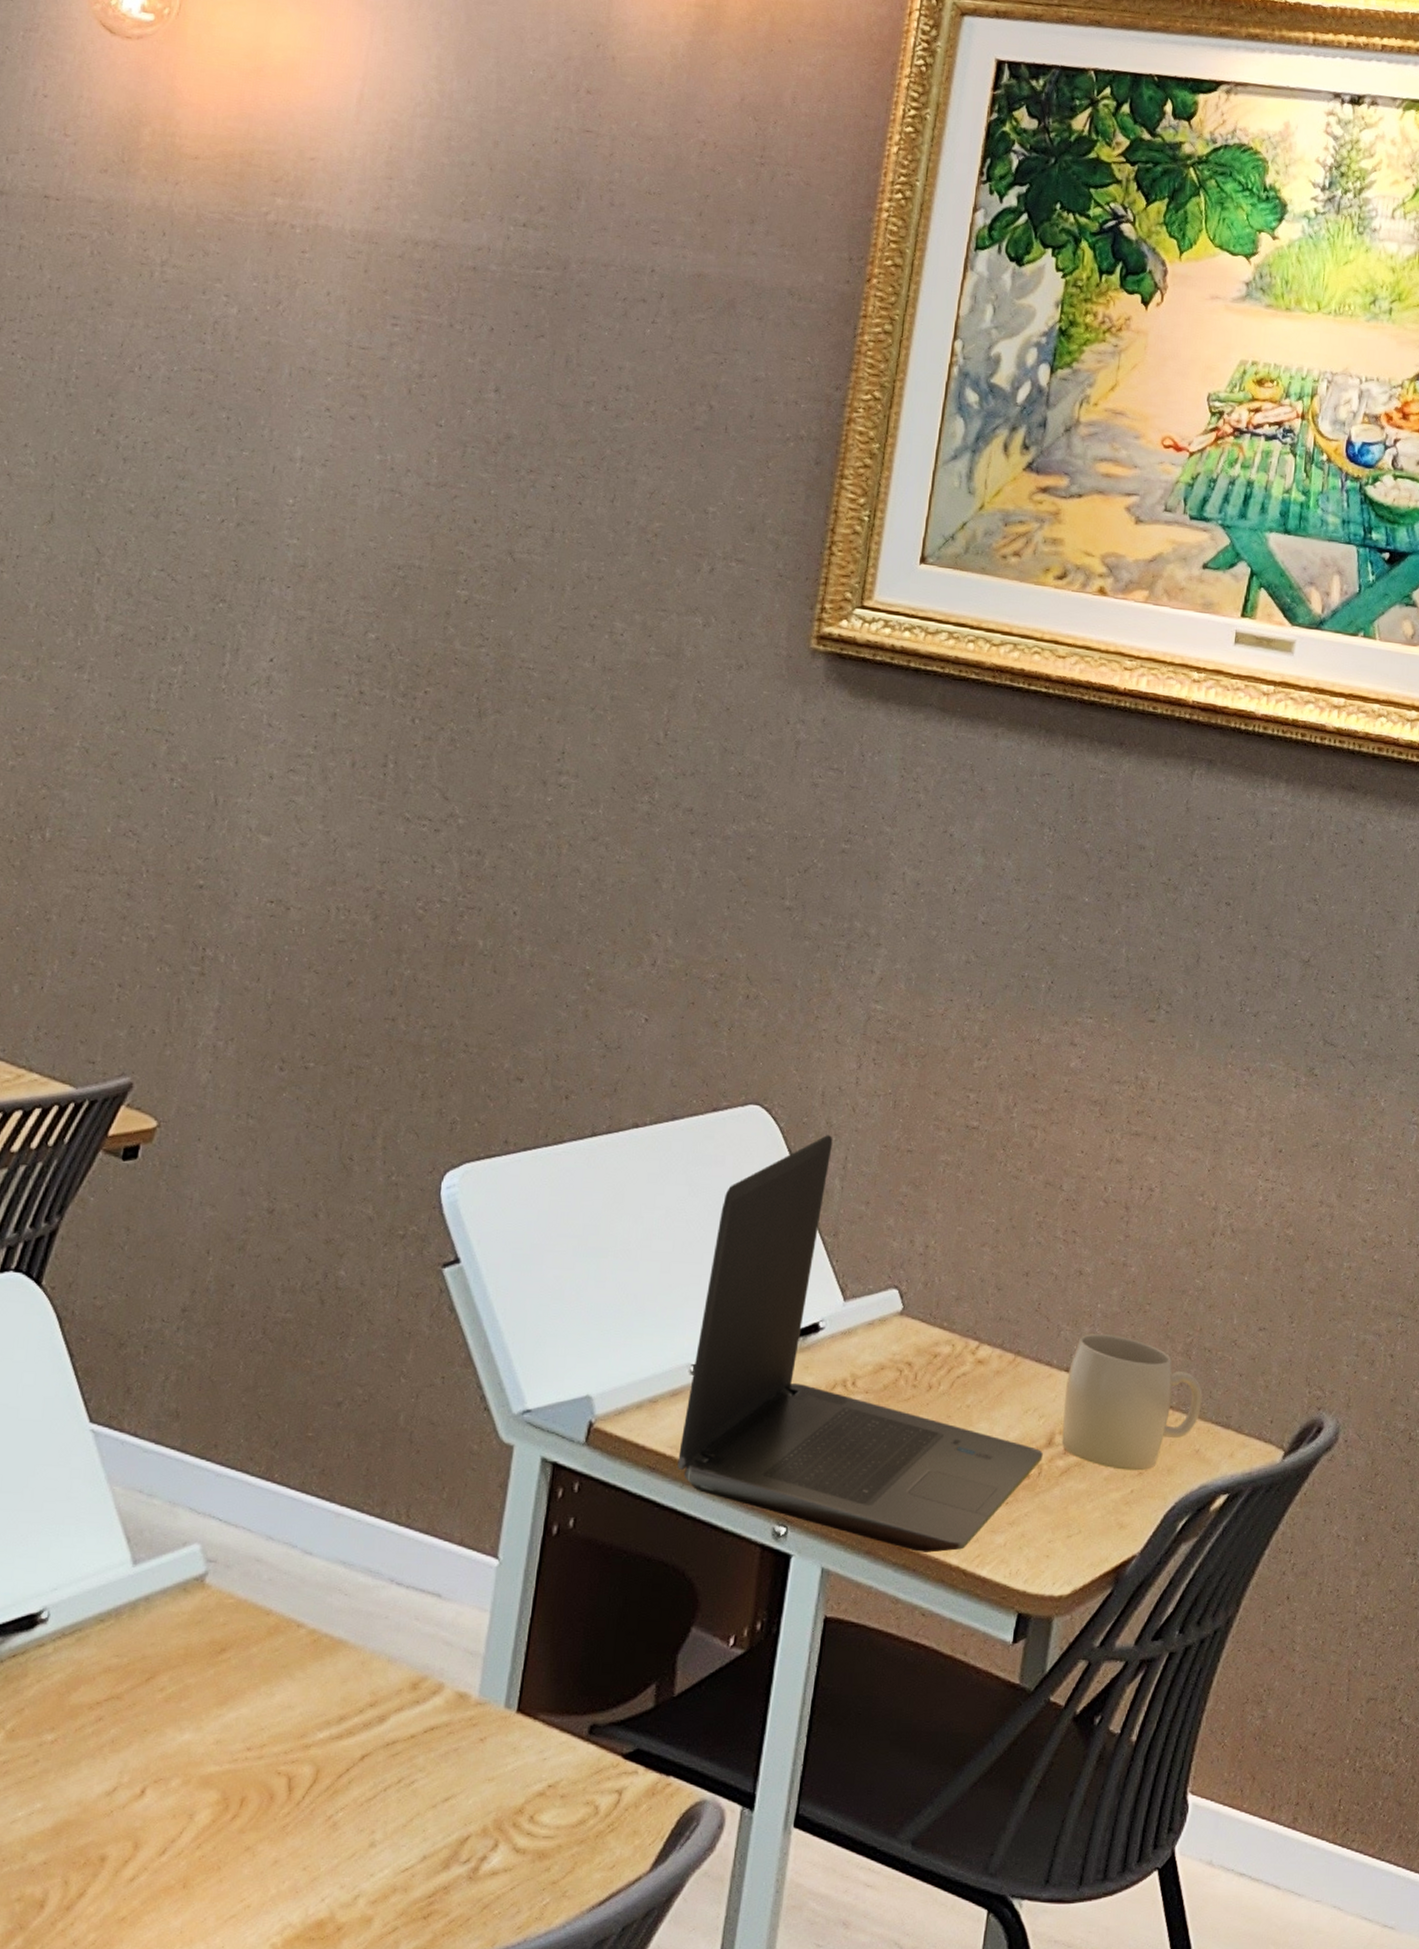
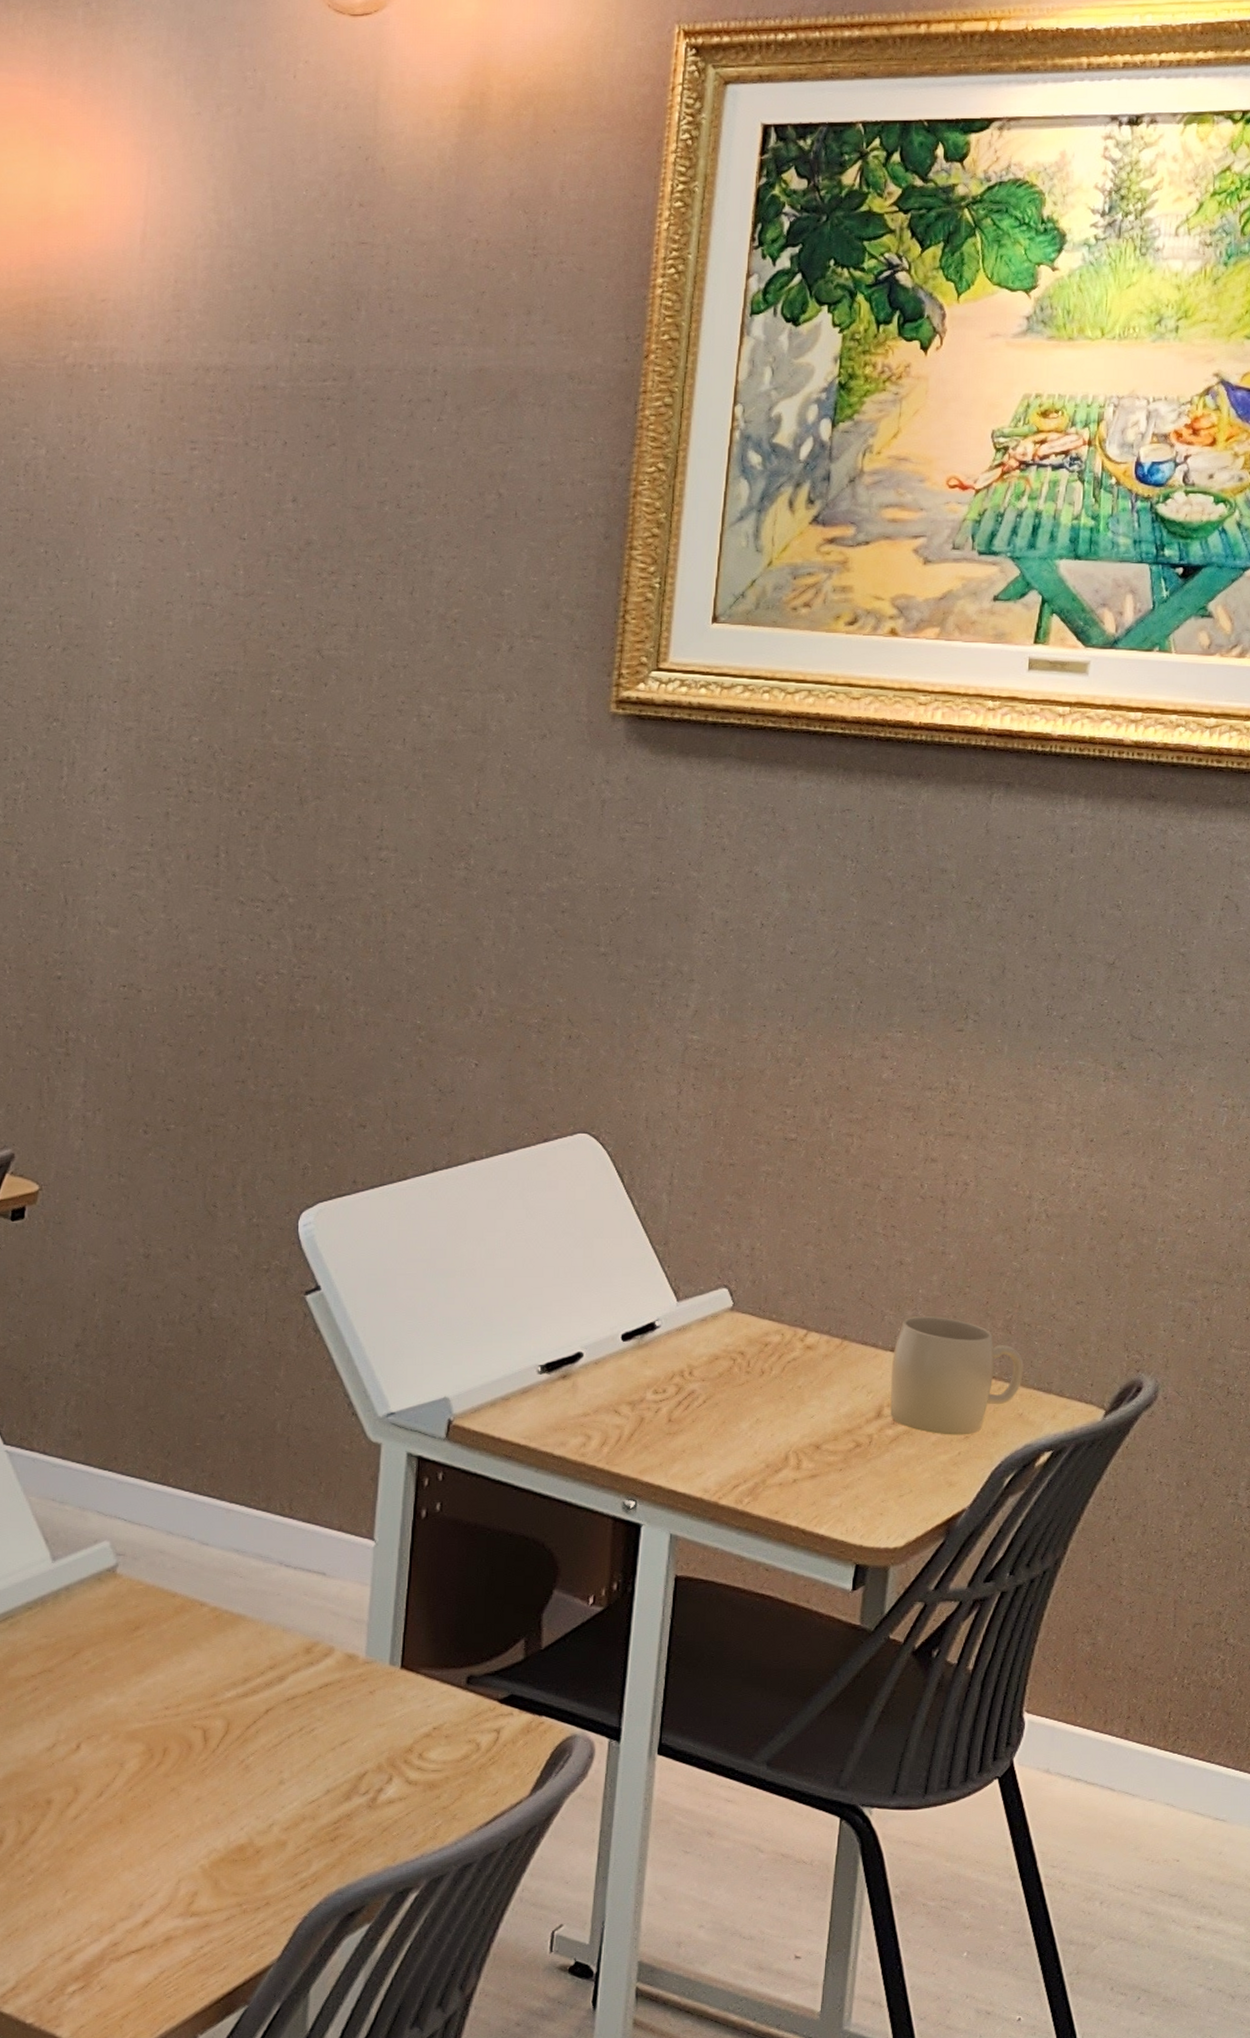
laptop computer: present [677,1135,1043,1553] -> none [532,1156,873,1516]

